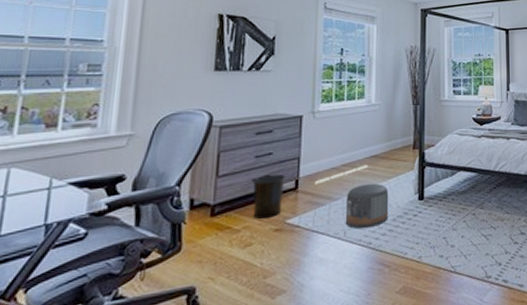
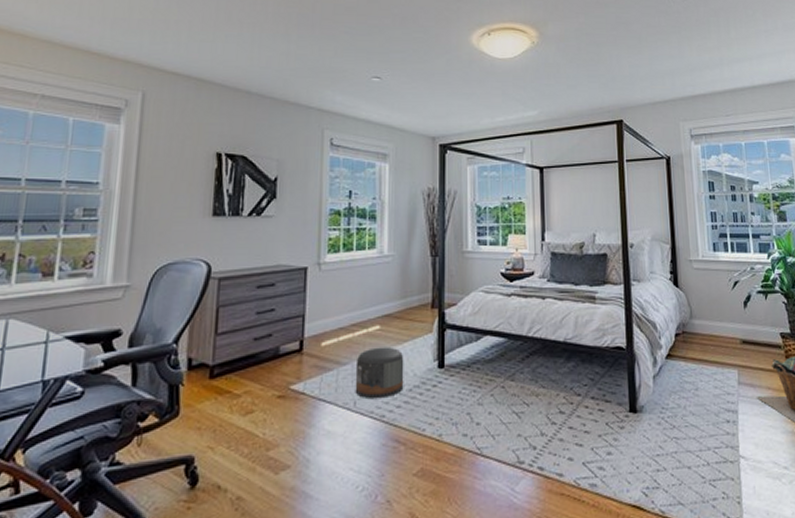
waste bin: present [252,174,286,219] -> none [253,333,289,383]

